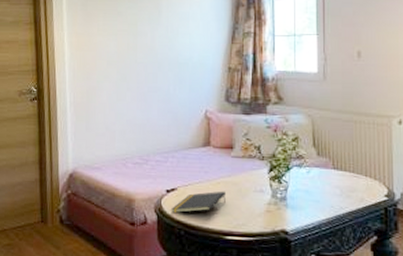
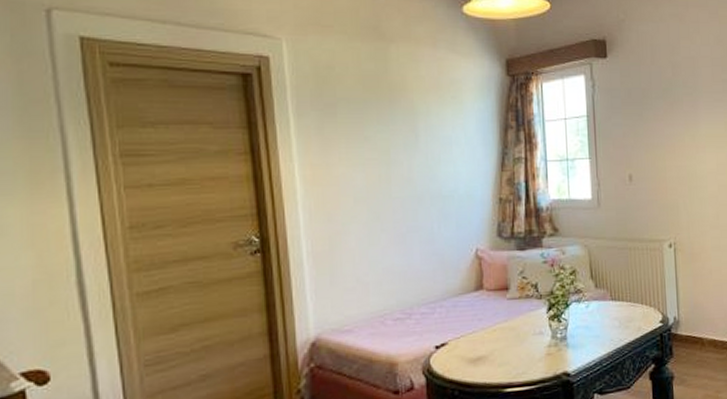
notepad: present [171,191,226,214] -> none [441,338,503,373]

